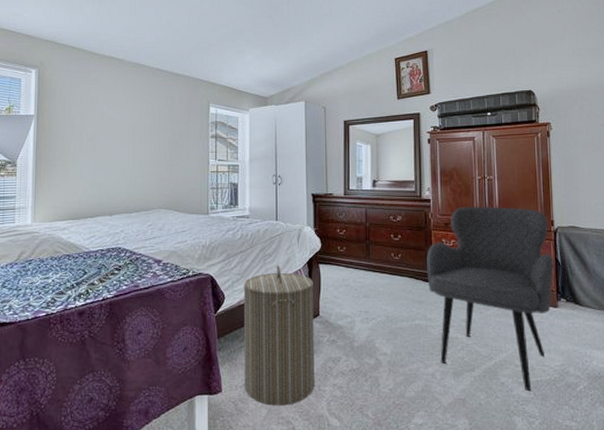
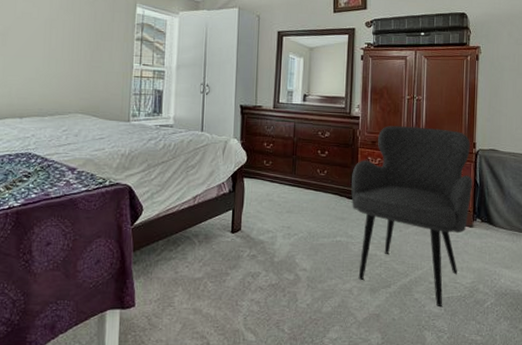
laundry hamper: present [243,265,315,406] -> none [159,177,238,321]

